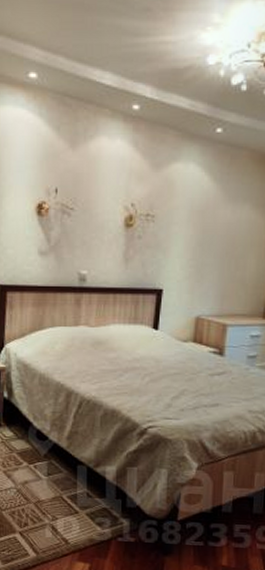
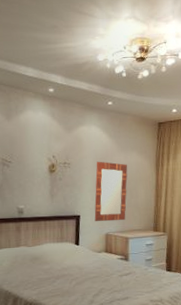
home mirror: none [182,215,236,301] -> present [94,161,128,222]

